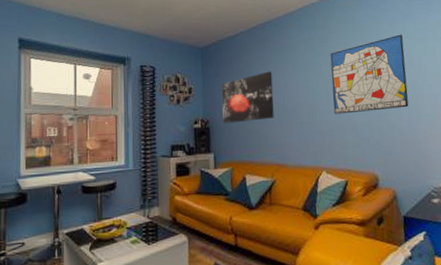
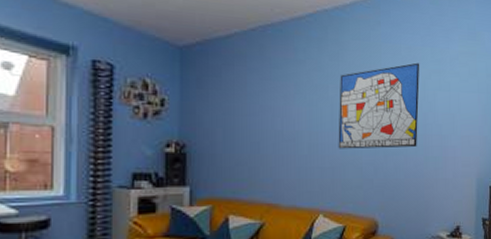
wall art: present [222,71,274,124] -> none [204,88,270,150]

